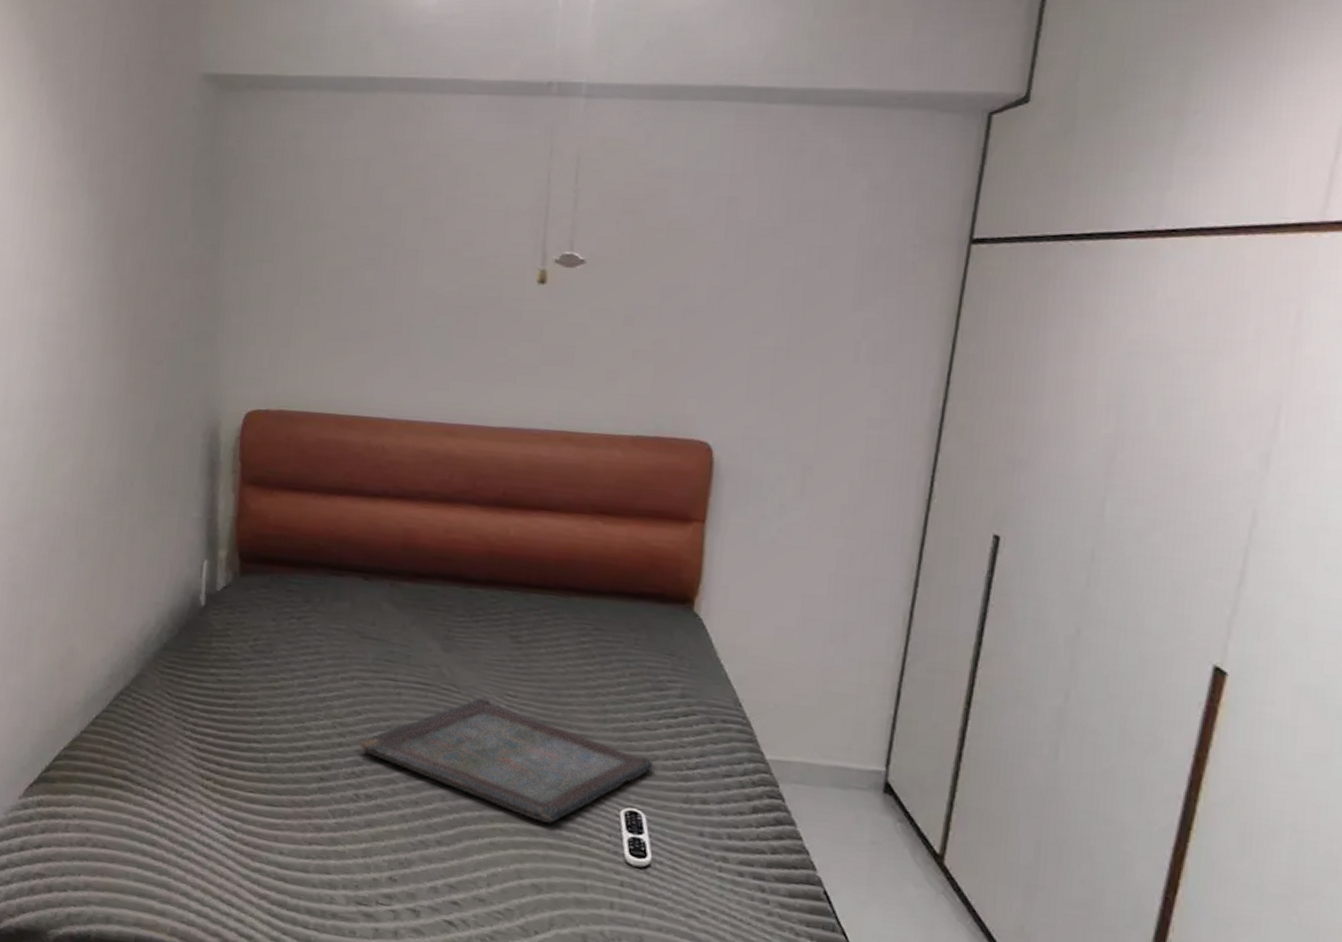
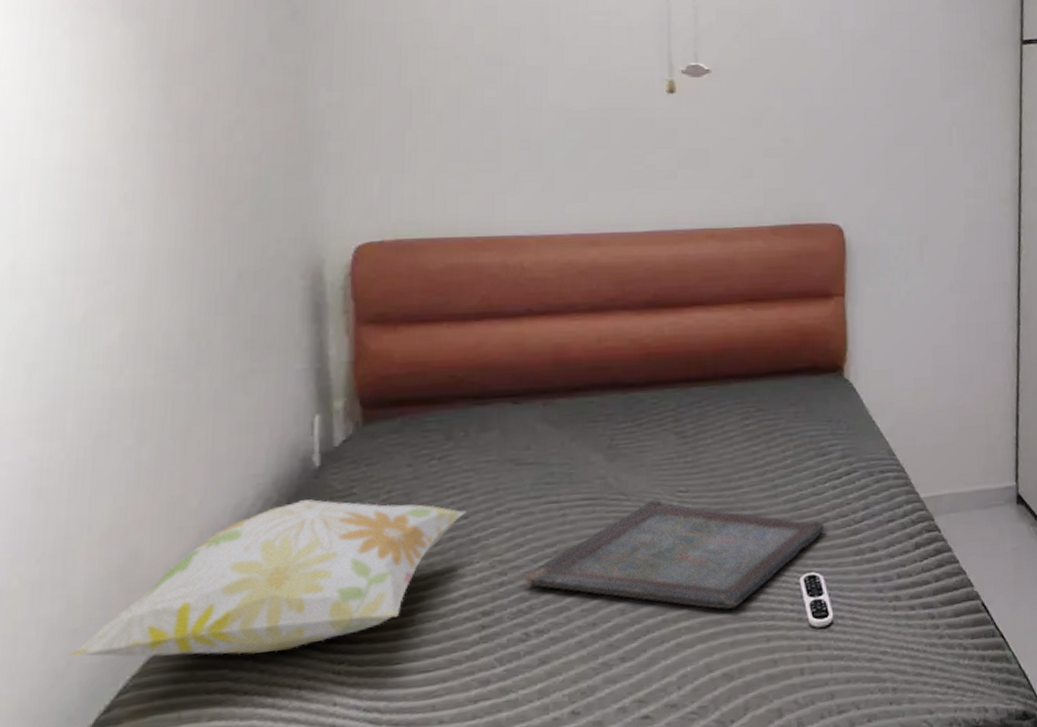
decorative pillow: none [23,632,316,757] -> present [66,499,466,657]

